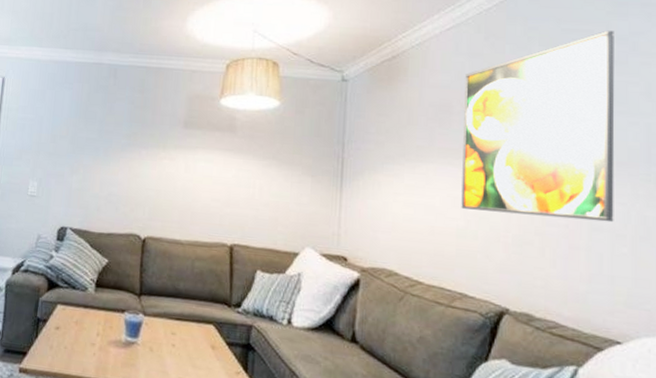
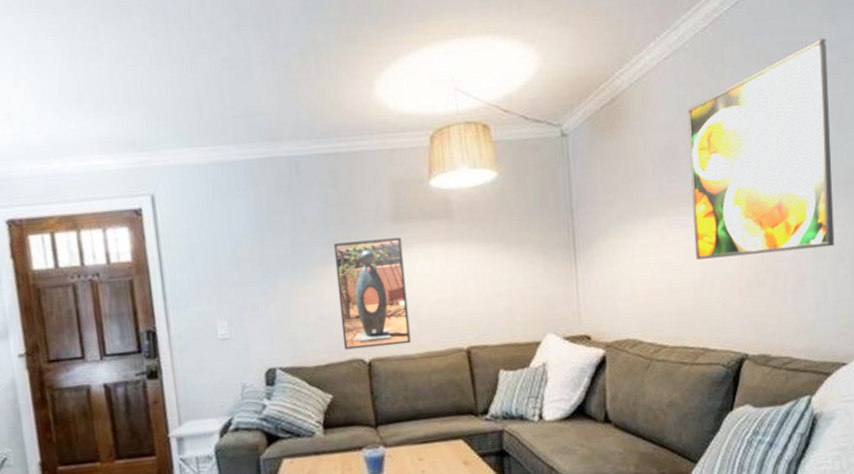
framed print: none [125,136,189,231] -> present [333,237,411,350]

